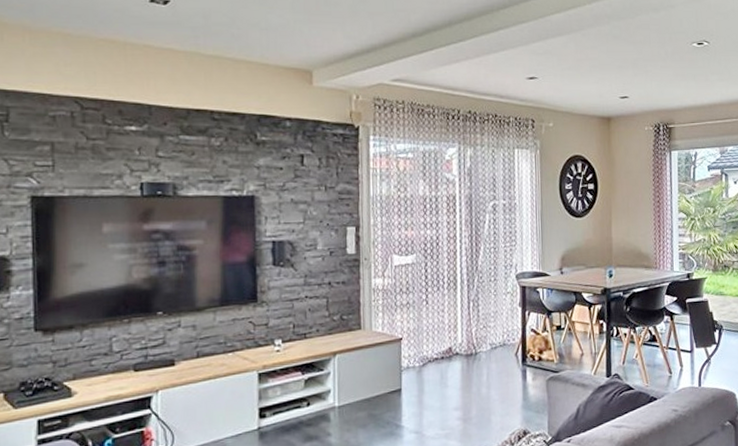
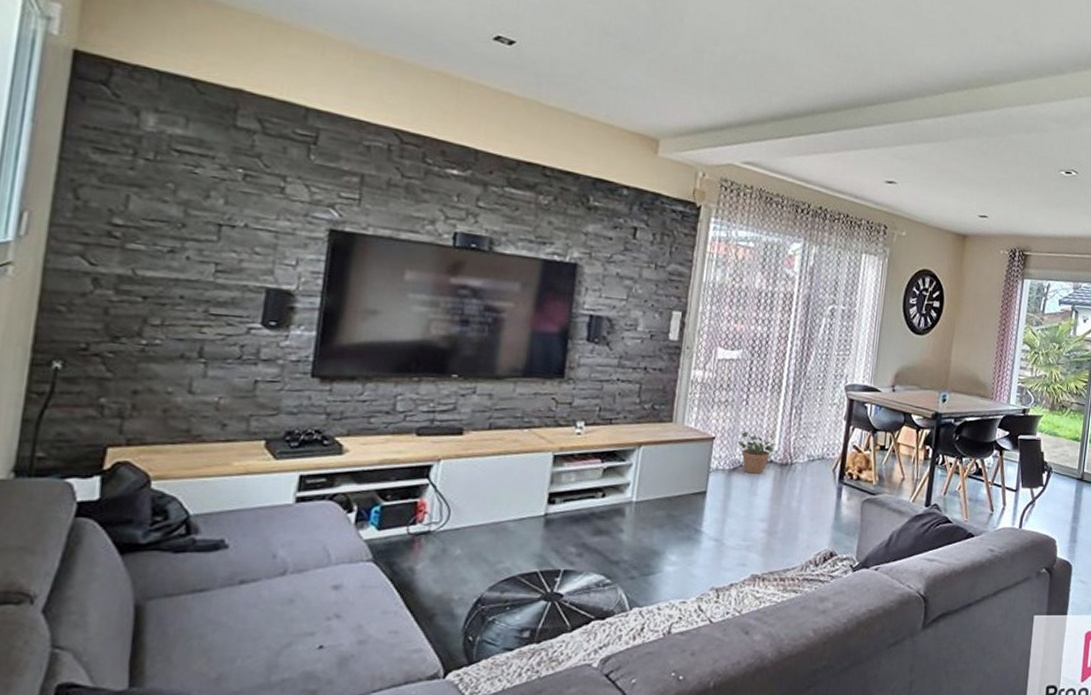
potted plant: none [423,327,460,367] -> present [737,431,778,474]

